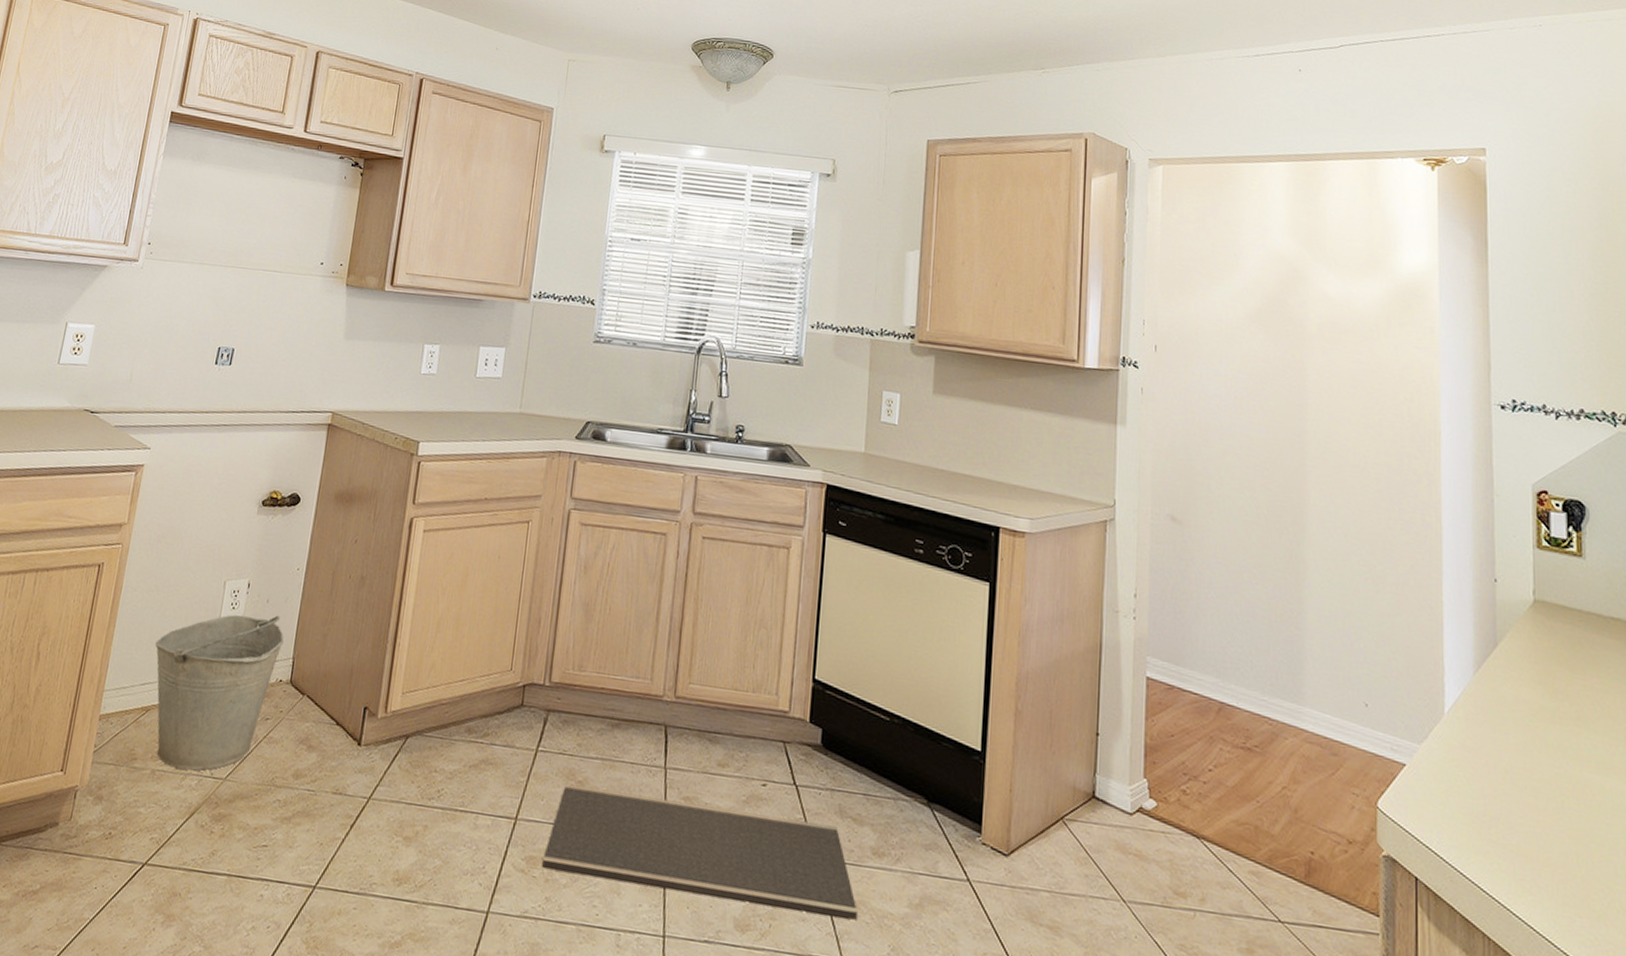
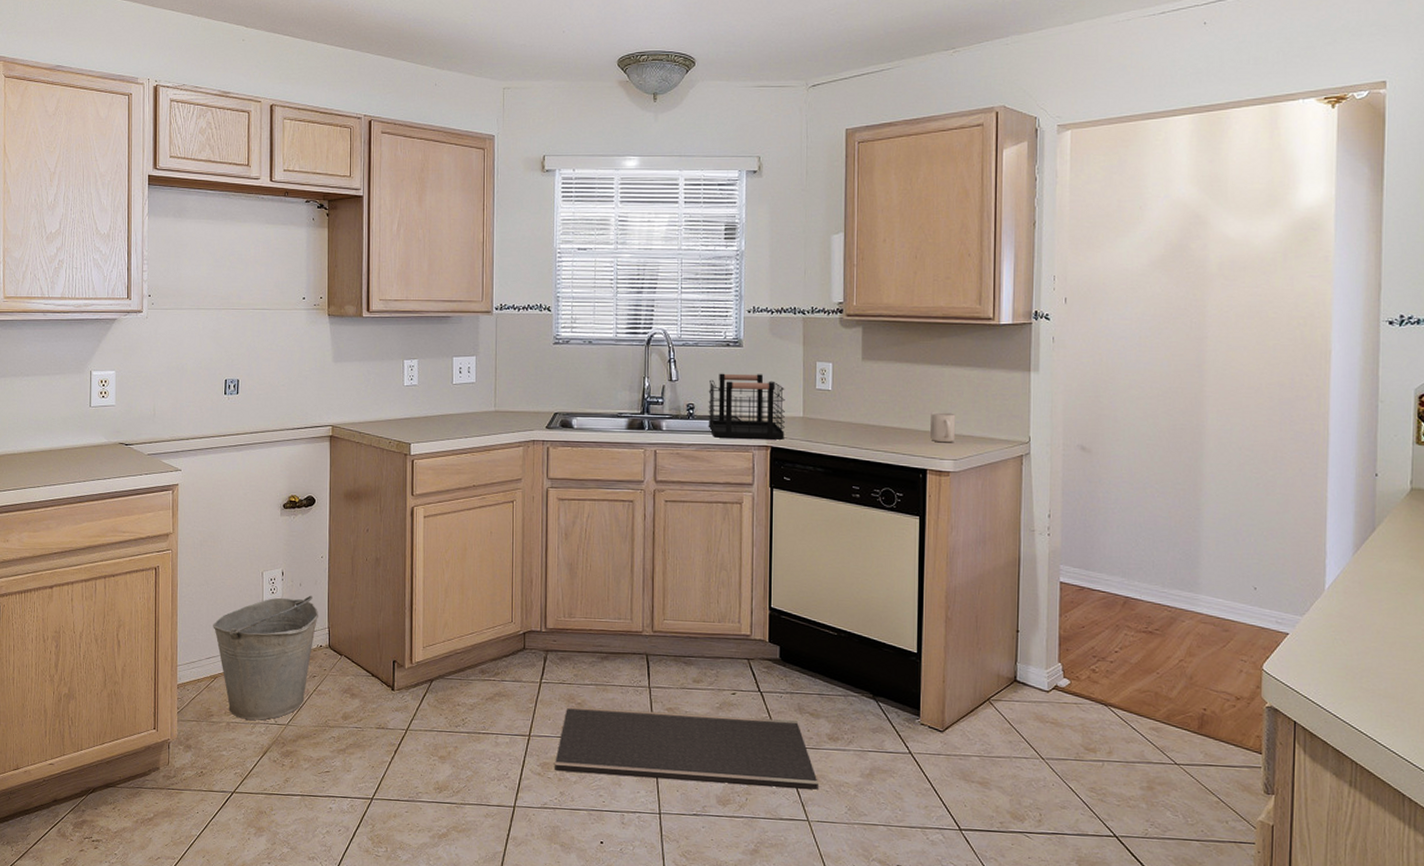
dish rack: none [758,393,847,477] -> present [708,373,785,440]
mug: none [1004,460,1034,499] -> present [929,412,956,443]

